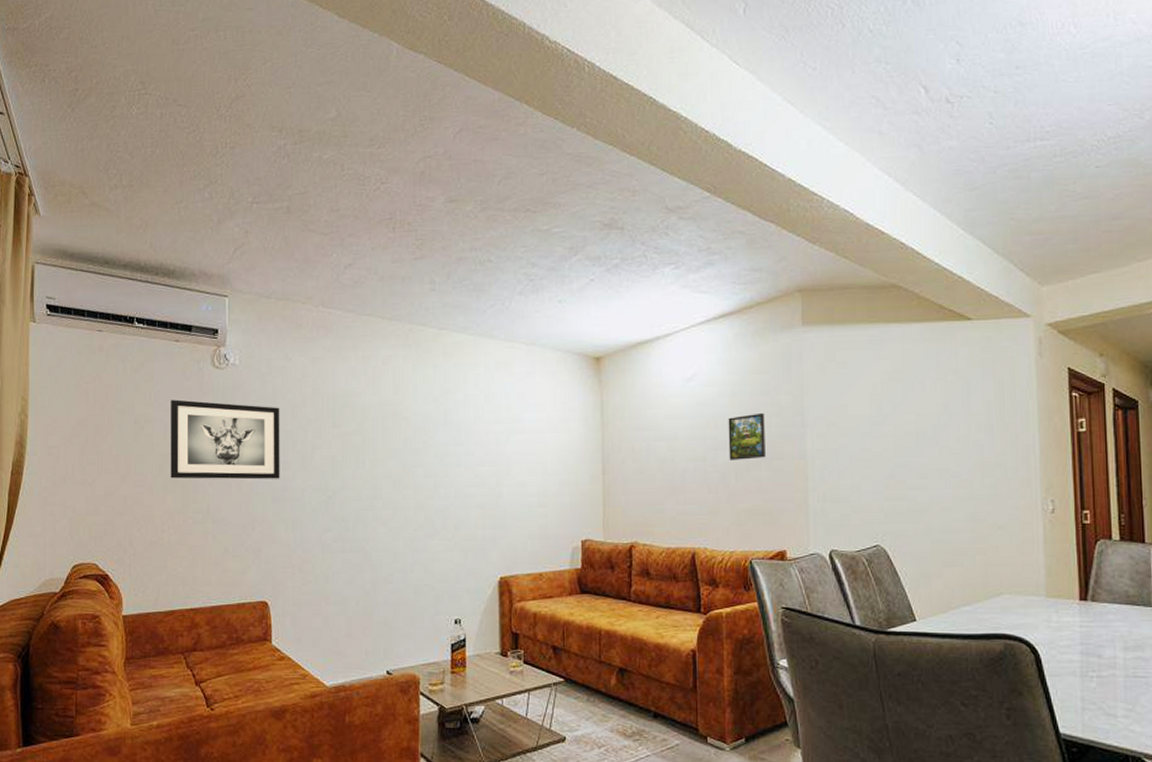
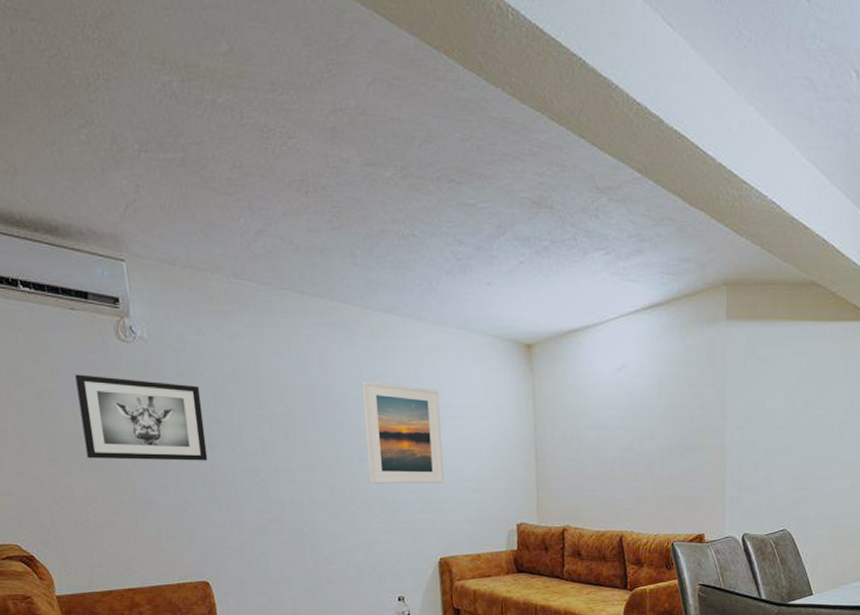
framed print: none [432,397,507,500] -> present [361,380,444,484]
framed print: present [728,412,766,460] -> none [655,405,689,450]

